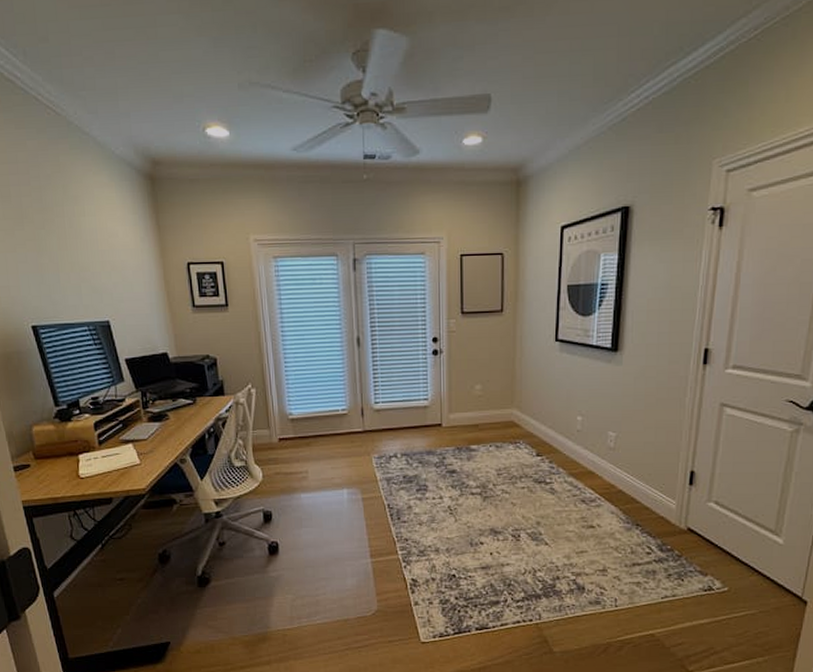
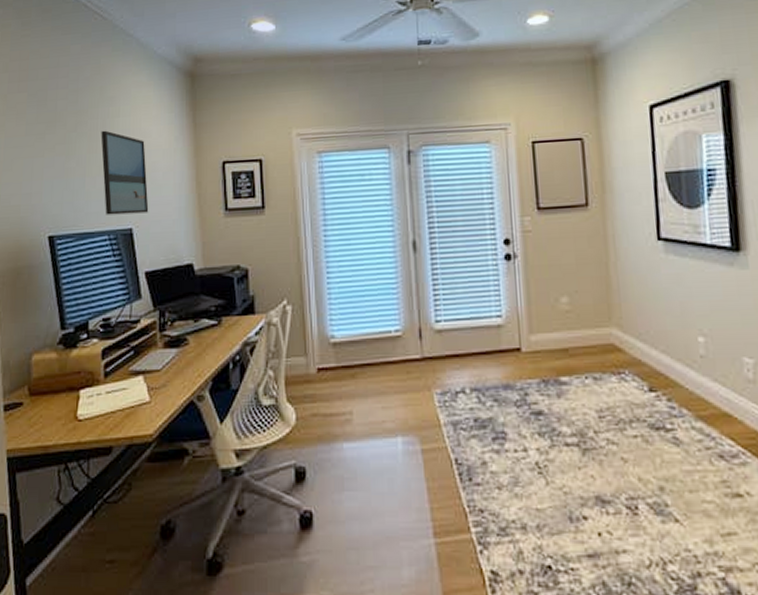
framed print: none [69,229,123,309] -> present [101,130,149,215]

